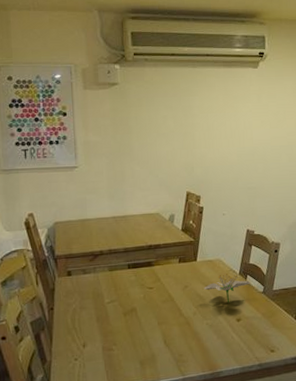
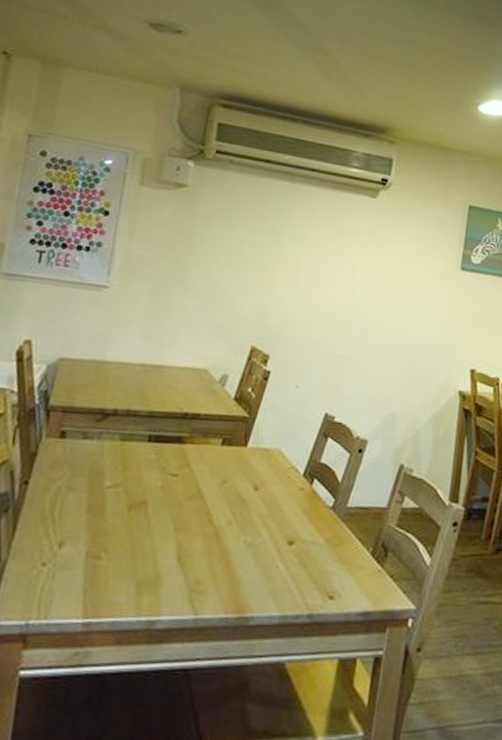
flower: present [204,274,251,302] -> none [249,472,317,514]

